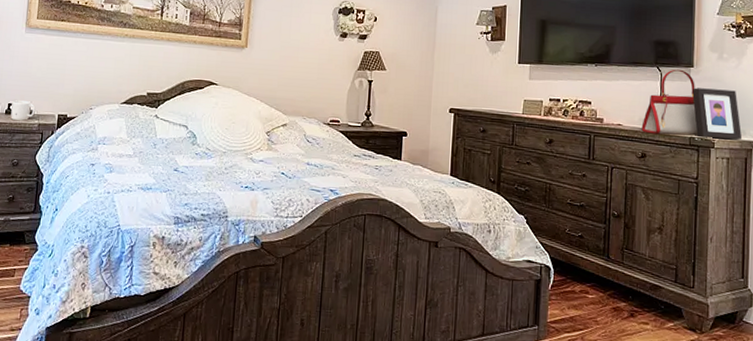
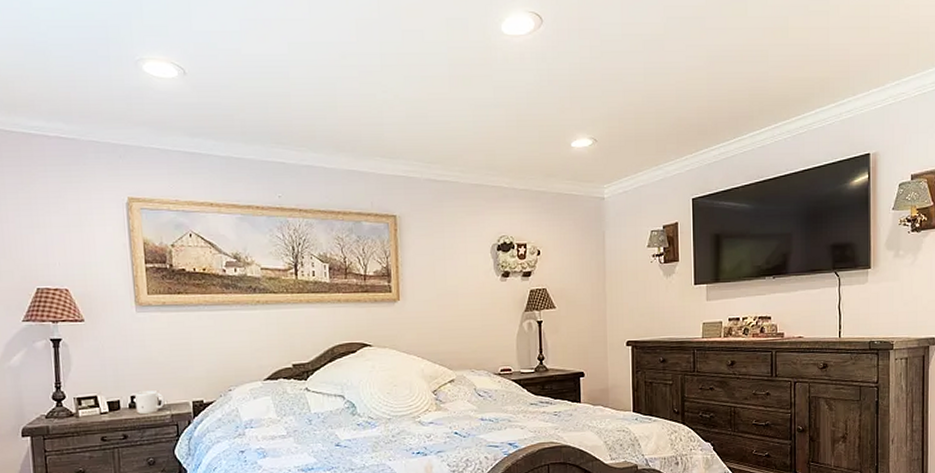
handbag: present [641,69,698,136] -> none [822,272,877,343]
picture frame: present [692,88,742,140] -> none [871,288,920,341]

